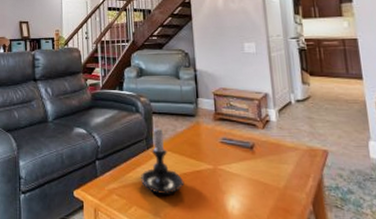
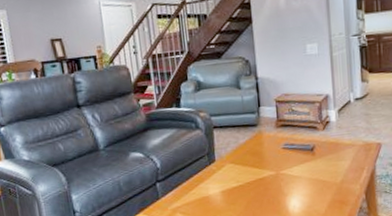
candle holder: present [141,125,184,194] -> none [204,139,248,206]

